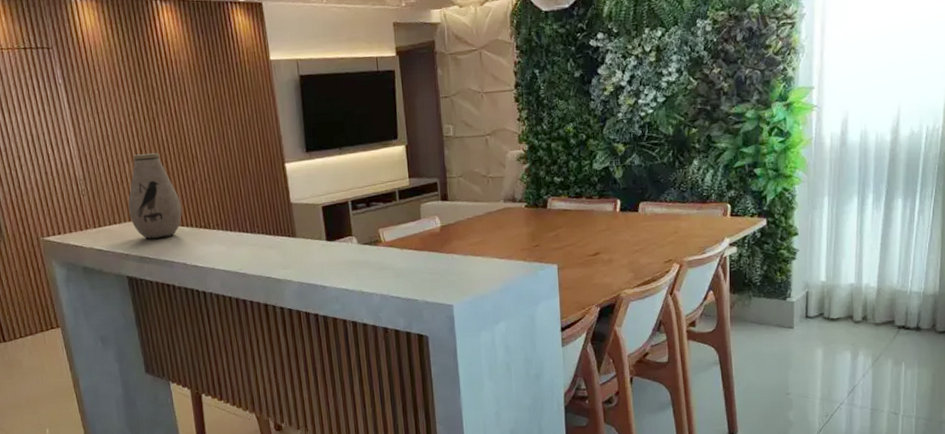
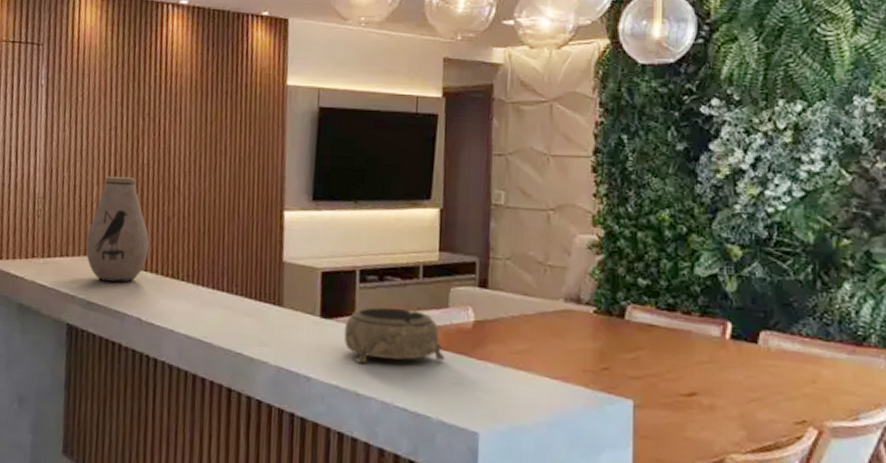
decorative bowl: none [345,225,423,270] -> present [343,307,446,364]

